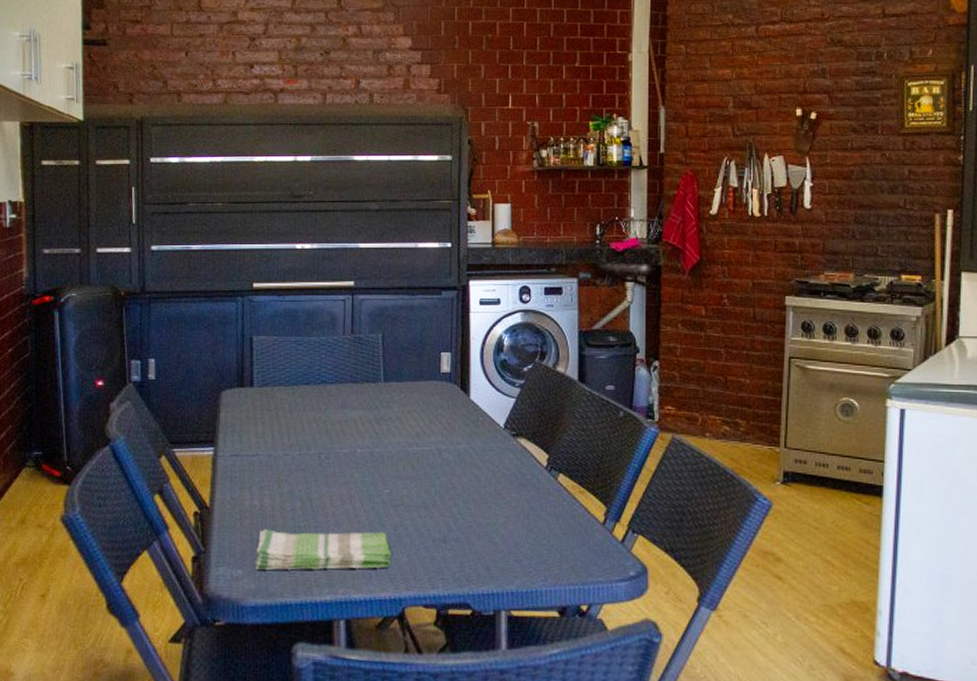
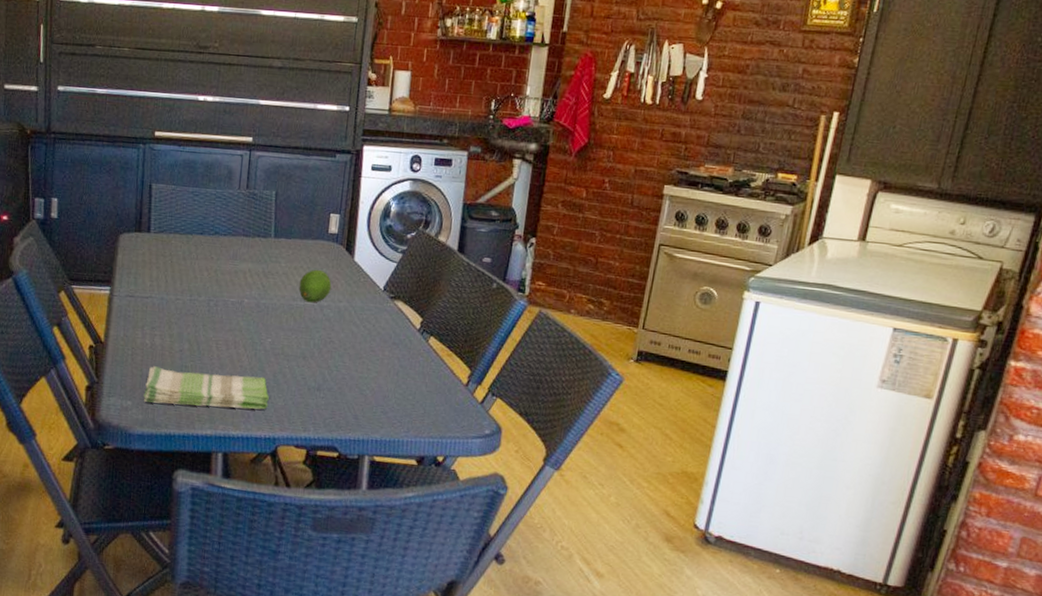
fruit: none [414,411,449,448] -> present [299,269,332,303]

